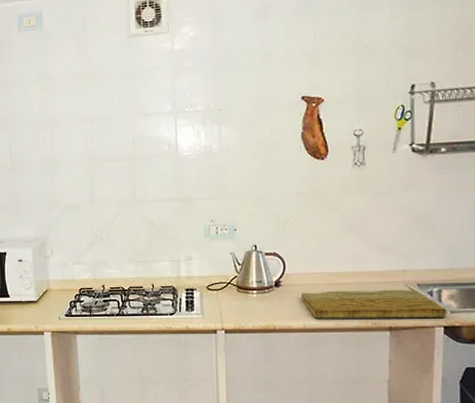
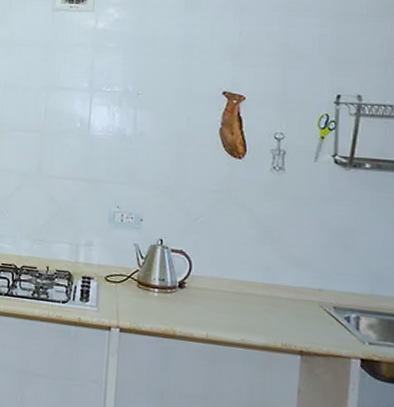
cutting board: present [301,289,446,319] -> none [206,298,364,348]

